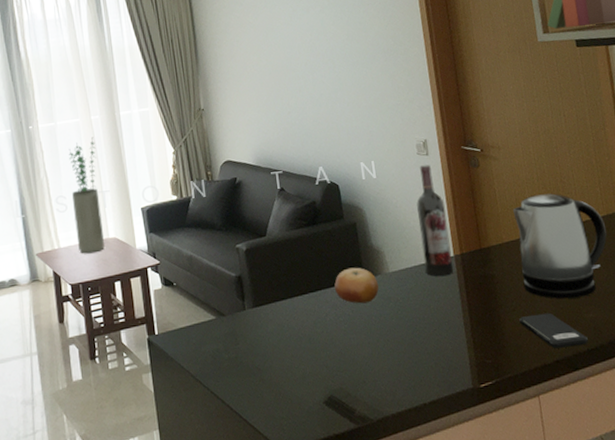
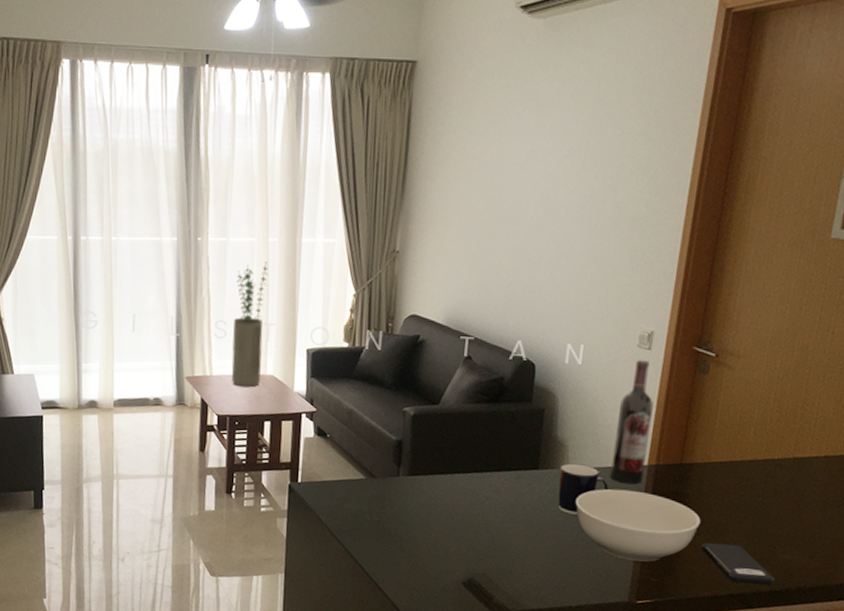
fruit: present [334,267,379,304] -> none [502,455,553,495]
mug: none [382,266,428,315] -> present [558,463,609,515]
bowl: none [402,281,512,347] -> present [575,488,701,562]
kettle: present [512,193,607,299] -> none [718,417,839,537]

